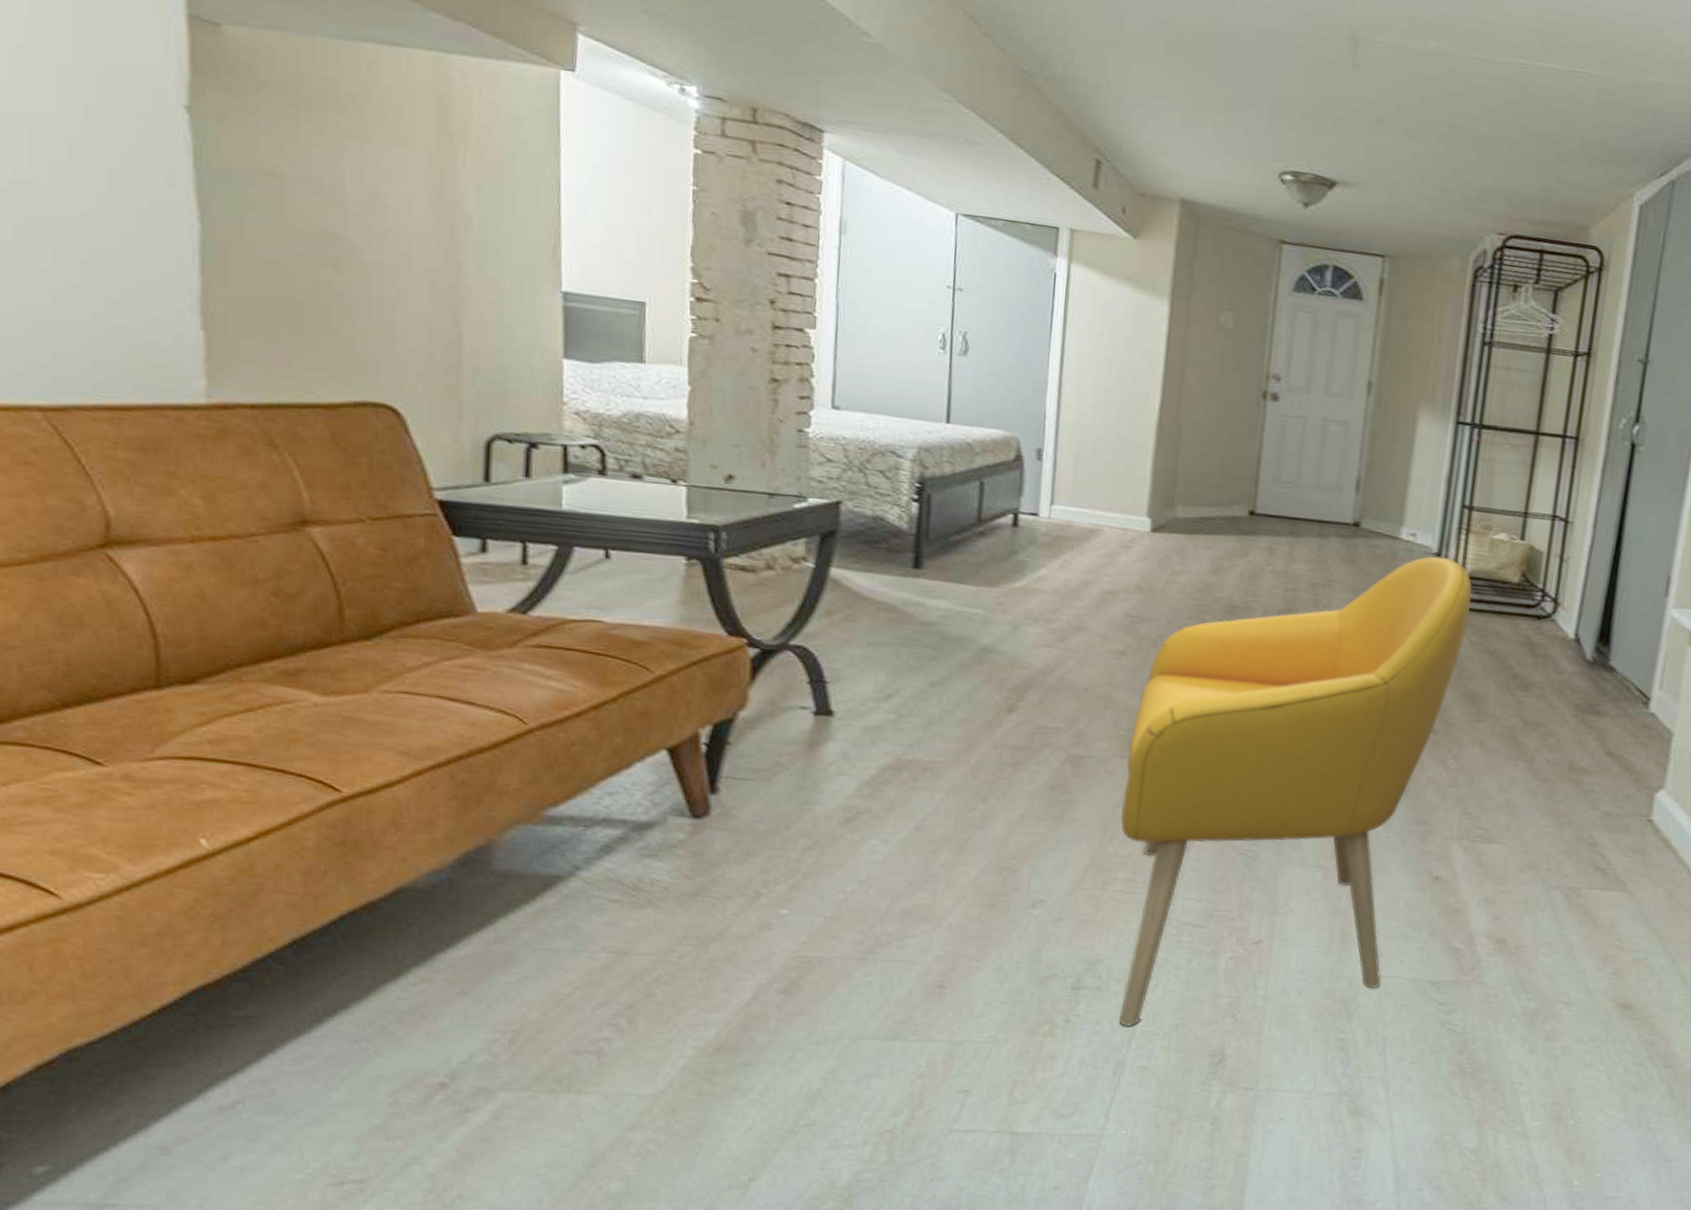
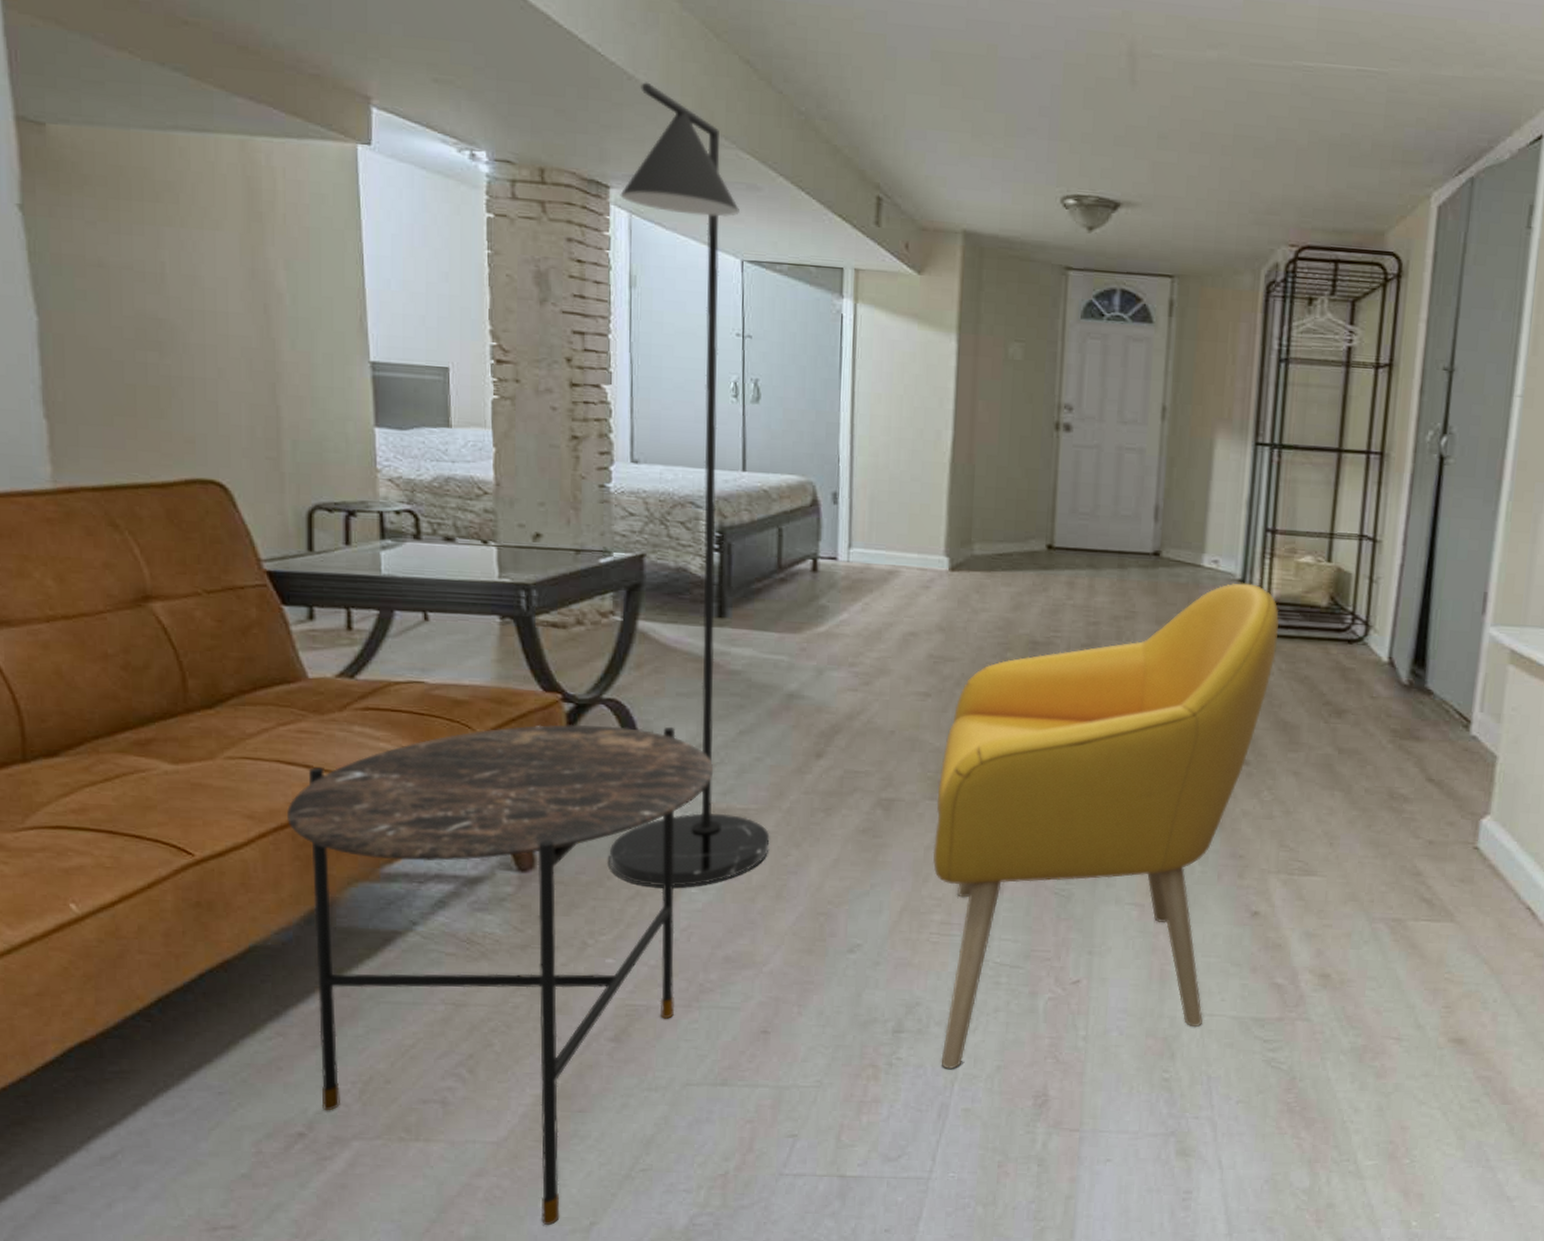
side table: none [446,669,902,1180] -> present [287,724,714,1225]
floor lamp: none [789,29,957,839] -> present [610,82,770,888]

